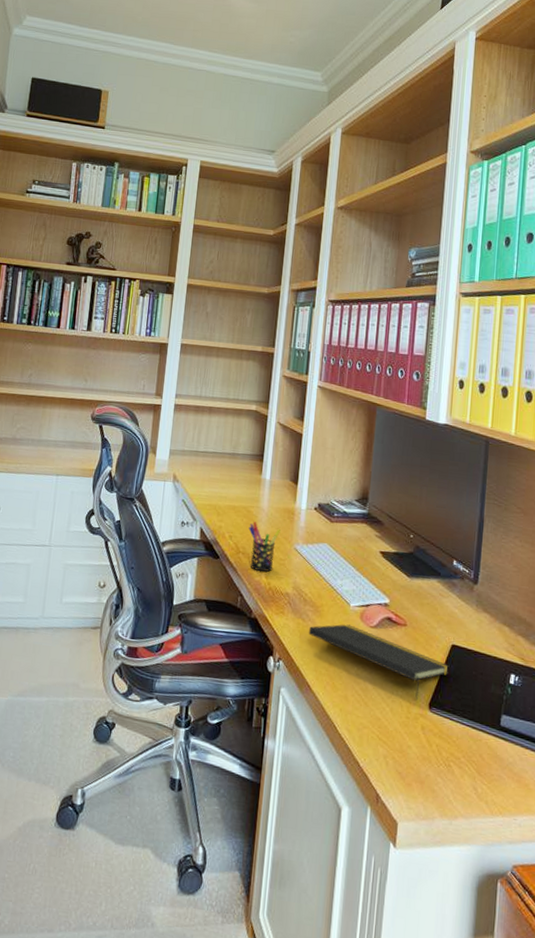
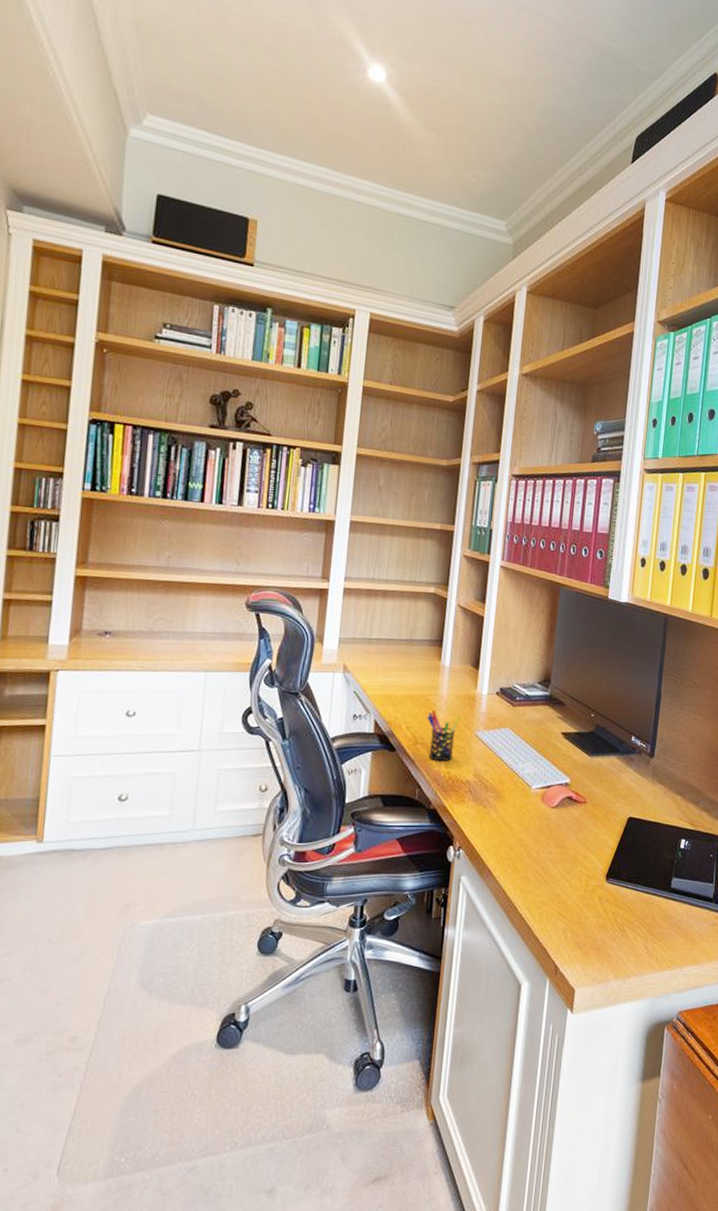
notepad: present [308,624,450,700] -> none [489,807,626,872]

